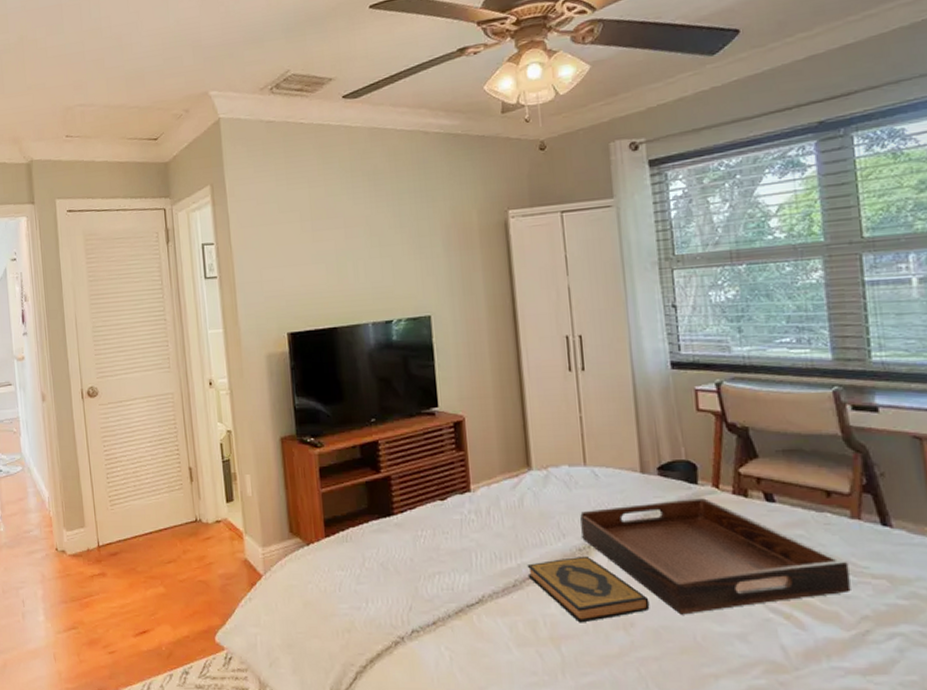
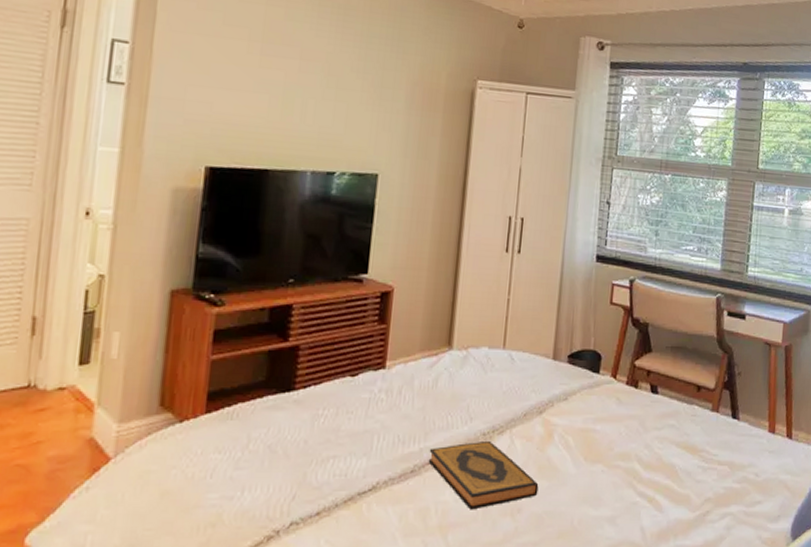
serving tray: present [580,498,851,615] -> none [488,387,704,500]

